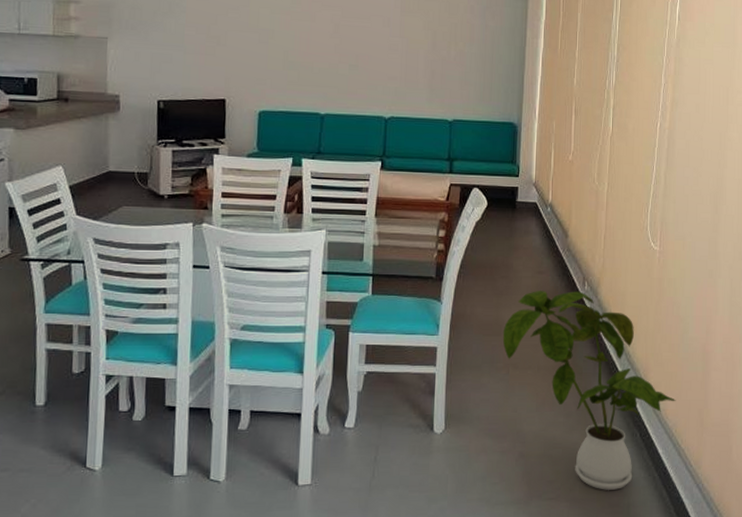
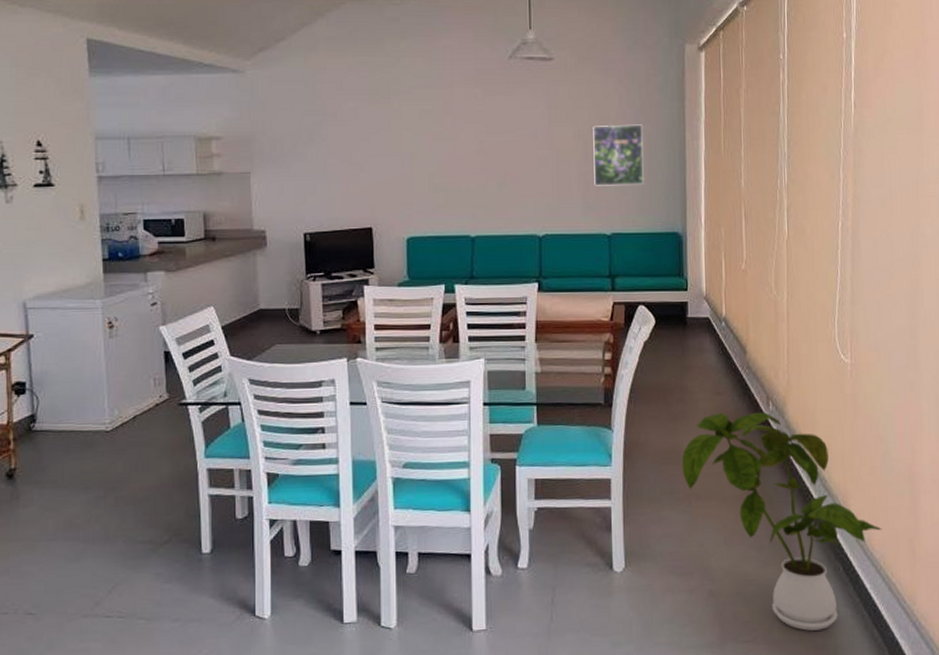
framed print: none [440,18,488,76] -> present [593,124,645,186]

